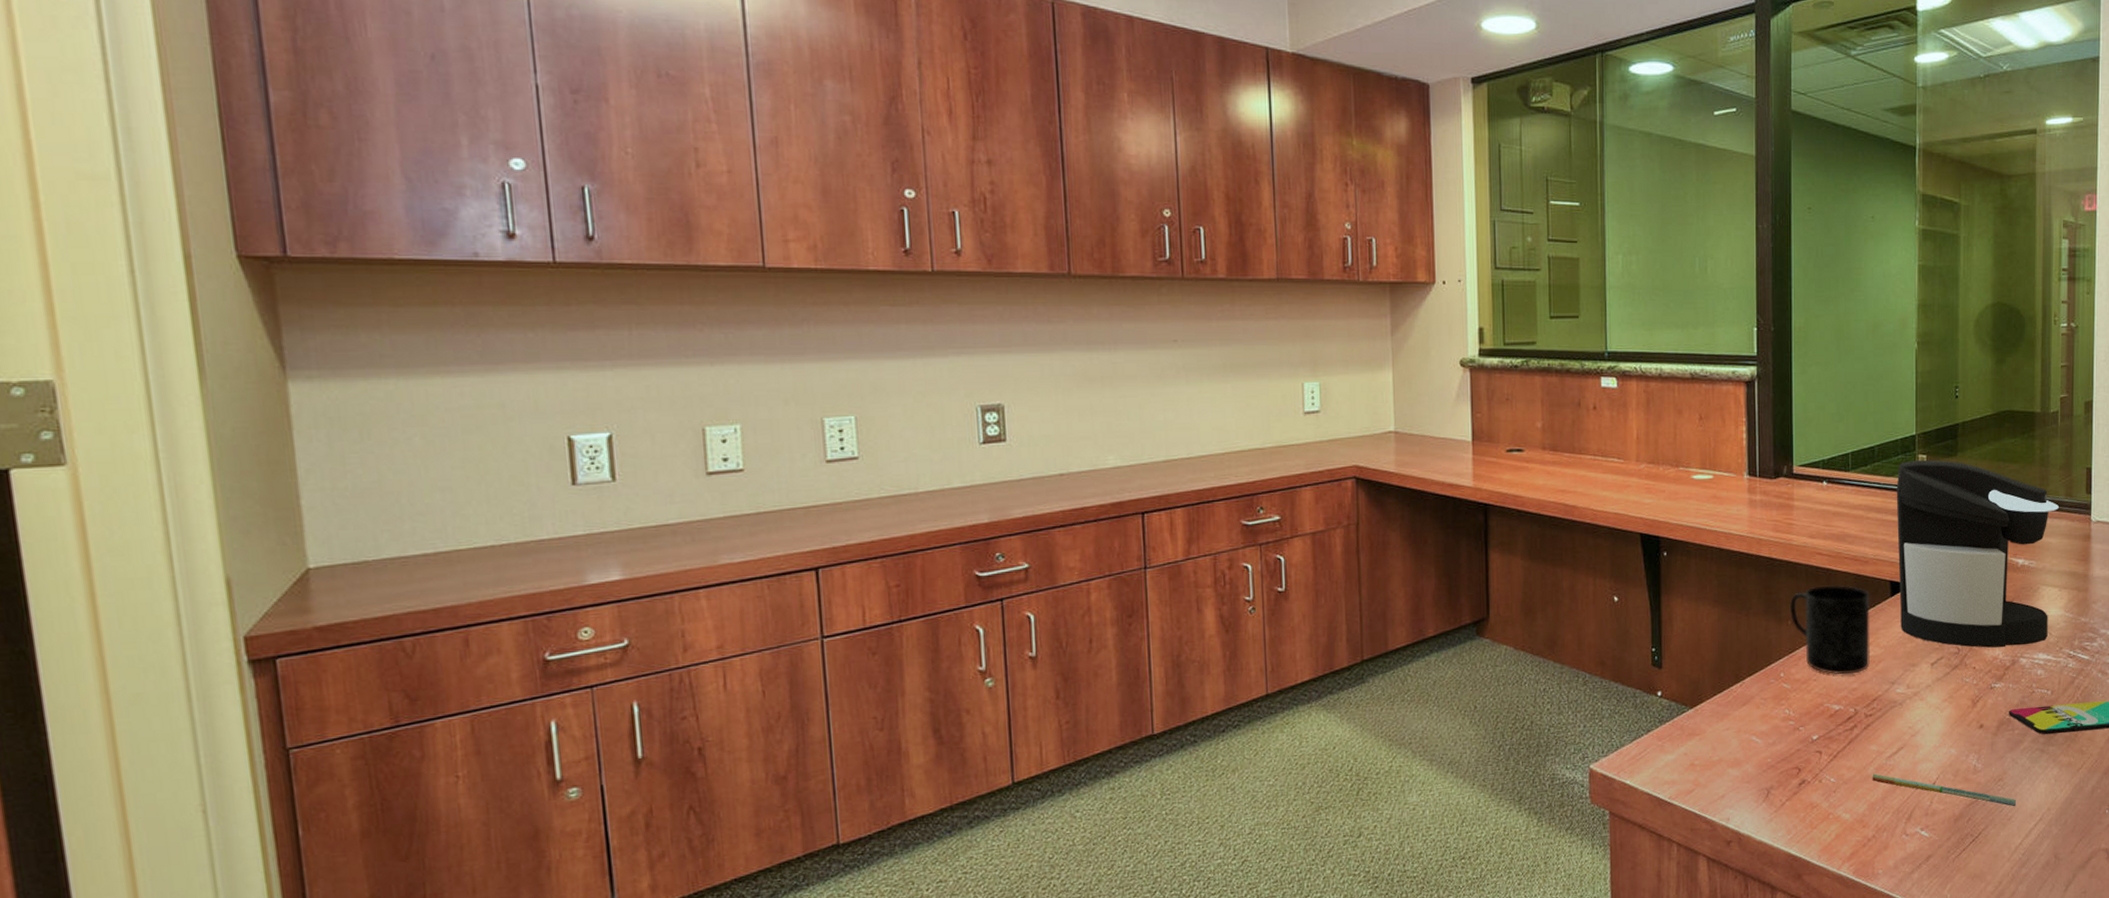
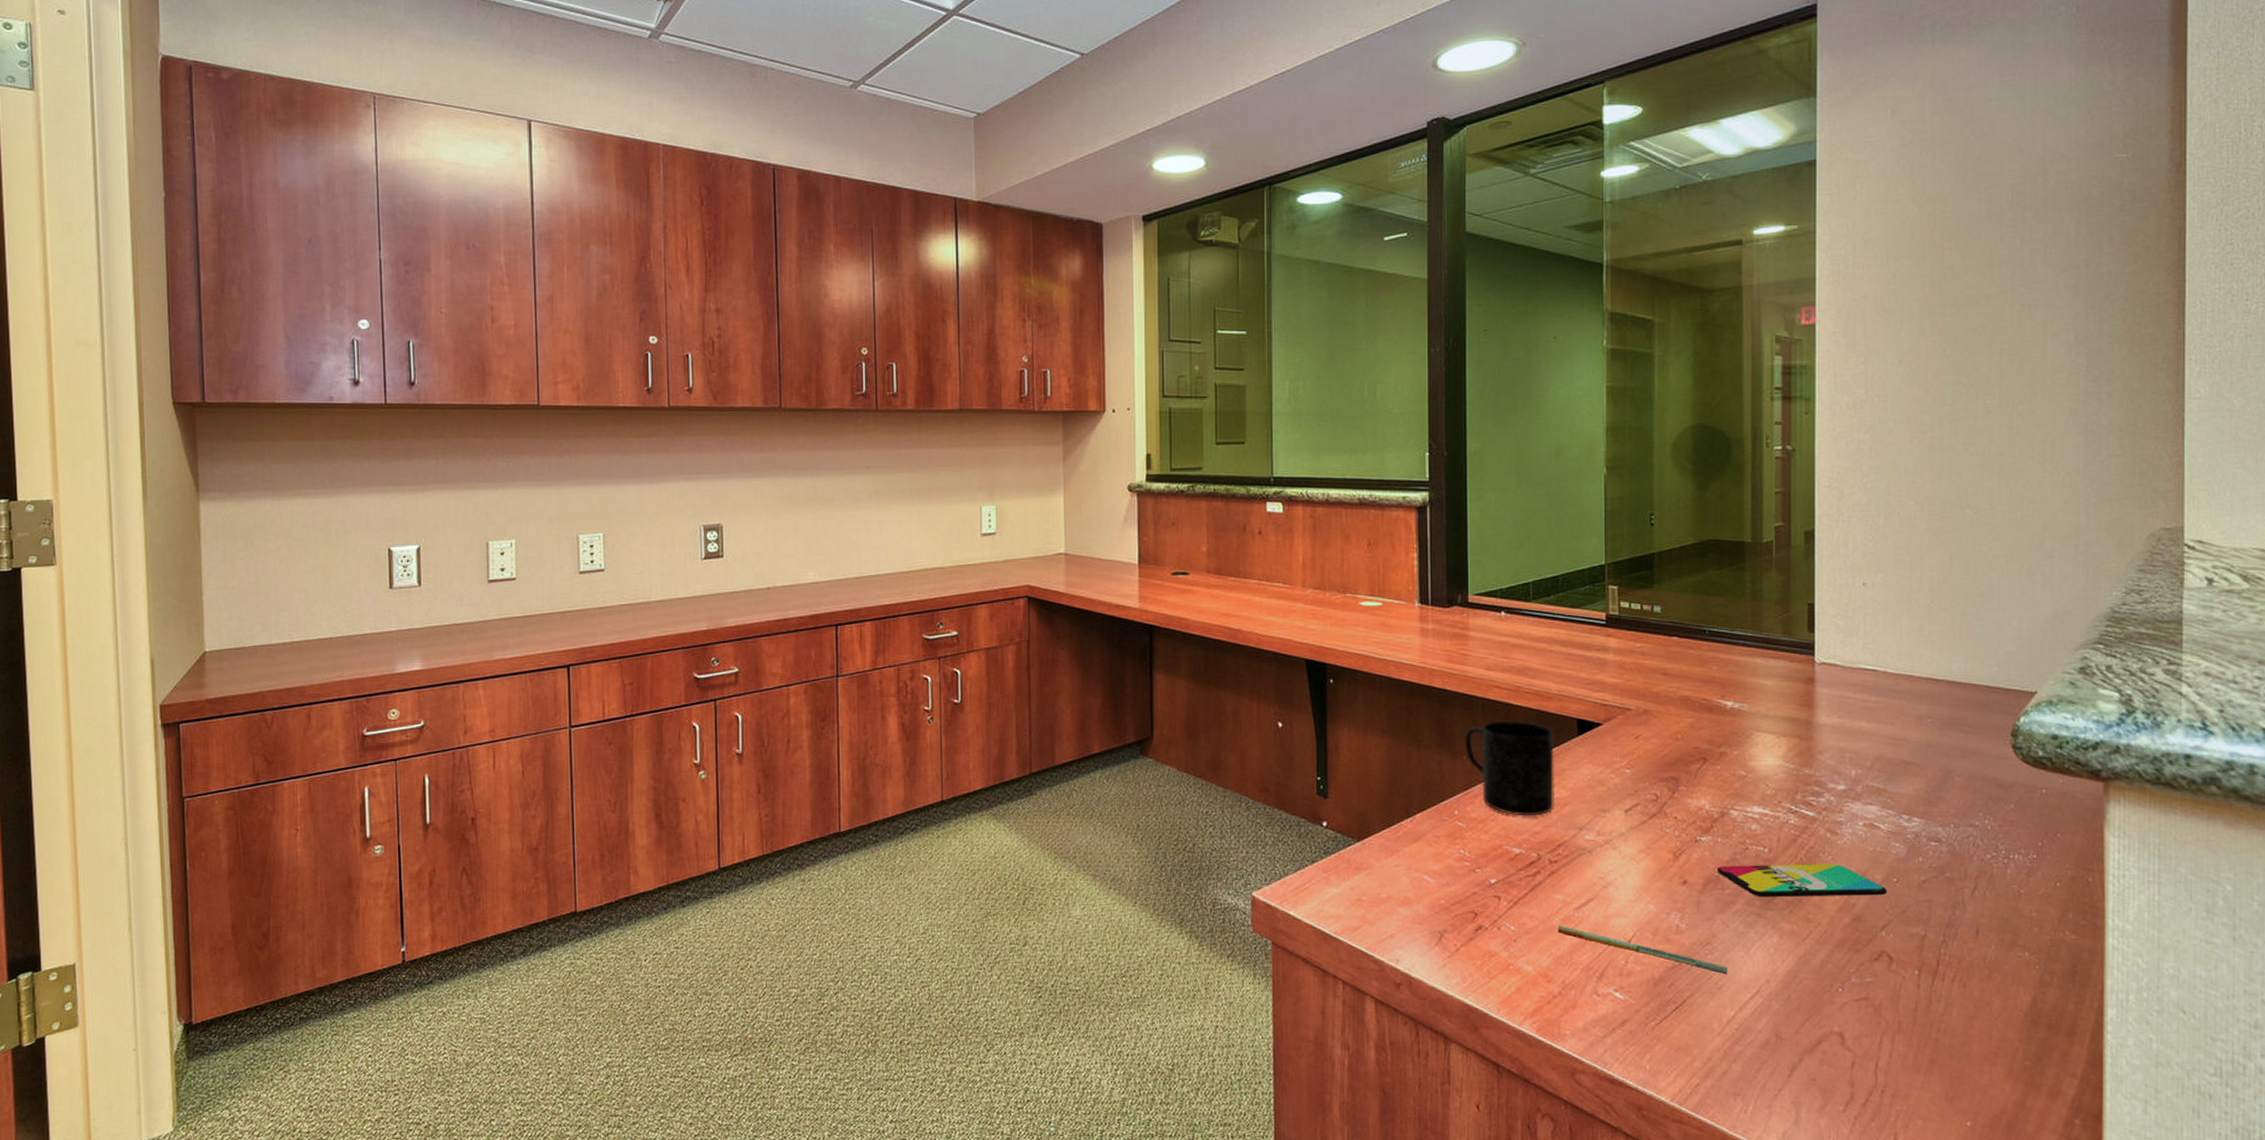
coffee maker: present [1896,459,2059,648] -> none [1583,591,1775,798]

